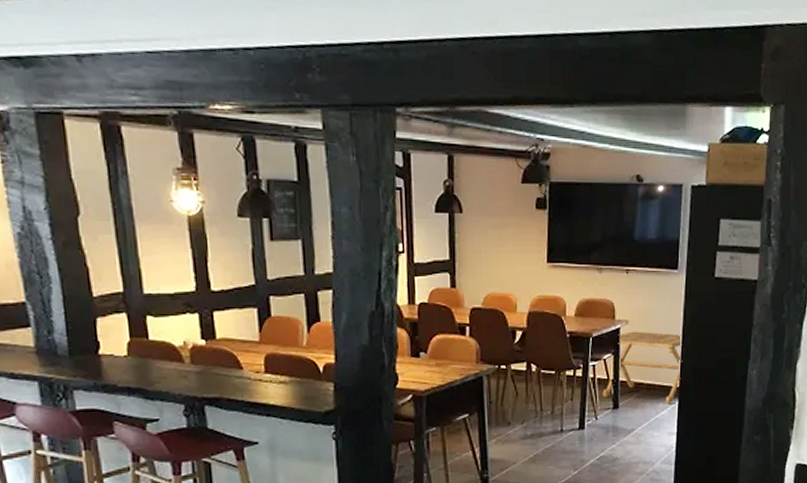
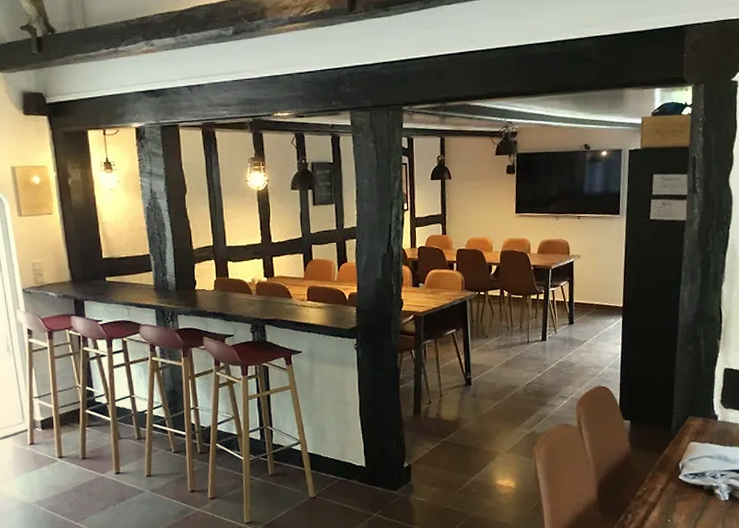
side table: present [602,331,683,404] -> none [560,263,625,321]

